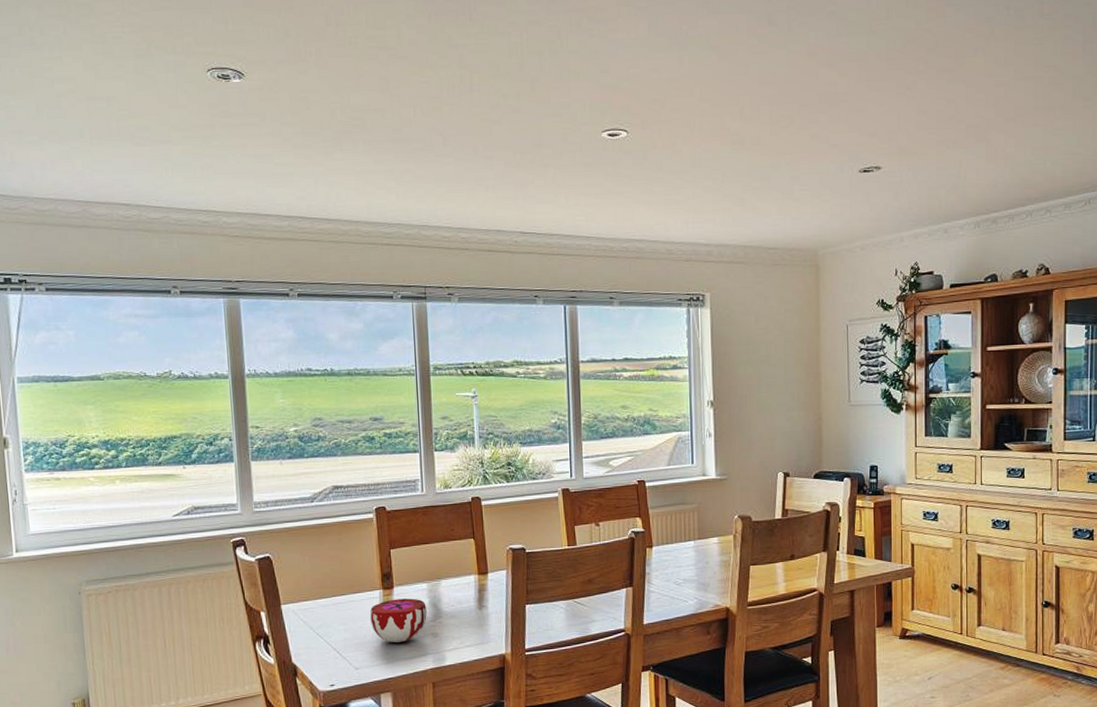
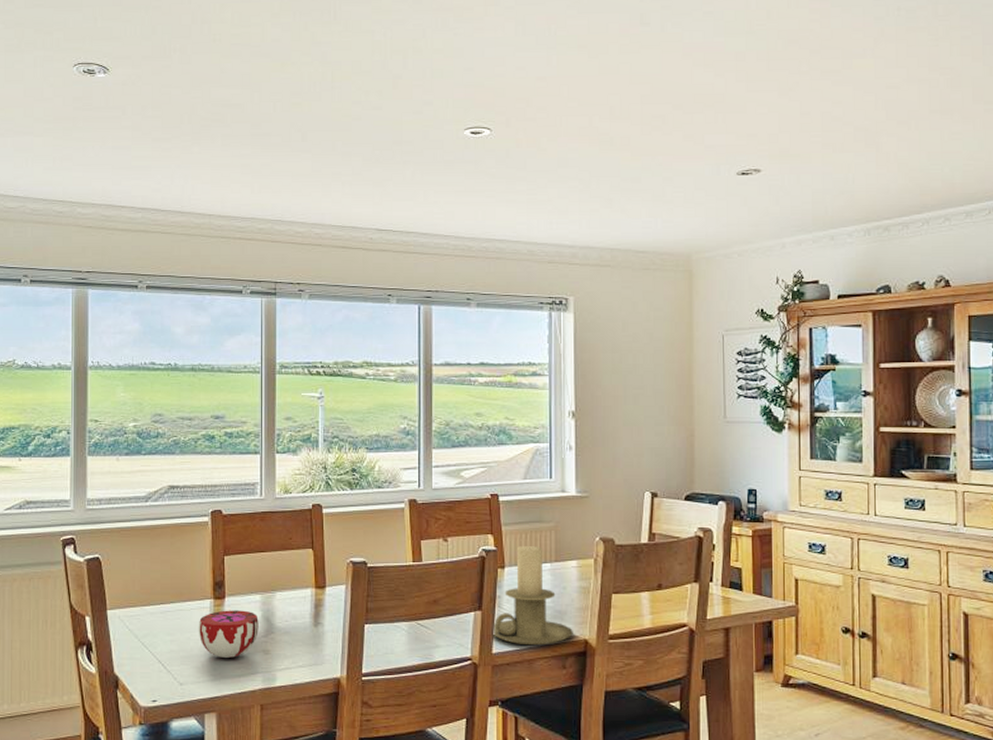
candle holder: none [643,526,716,616] -> present [493,546,573,646]

